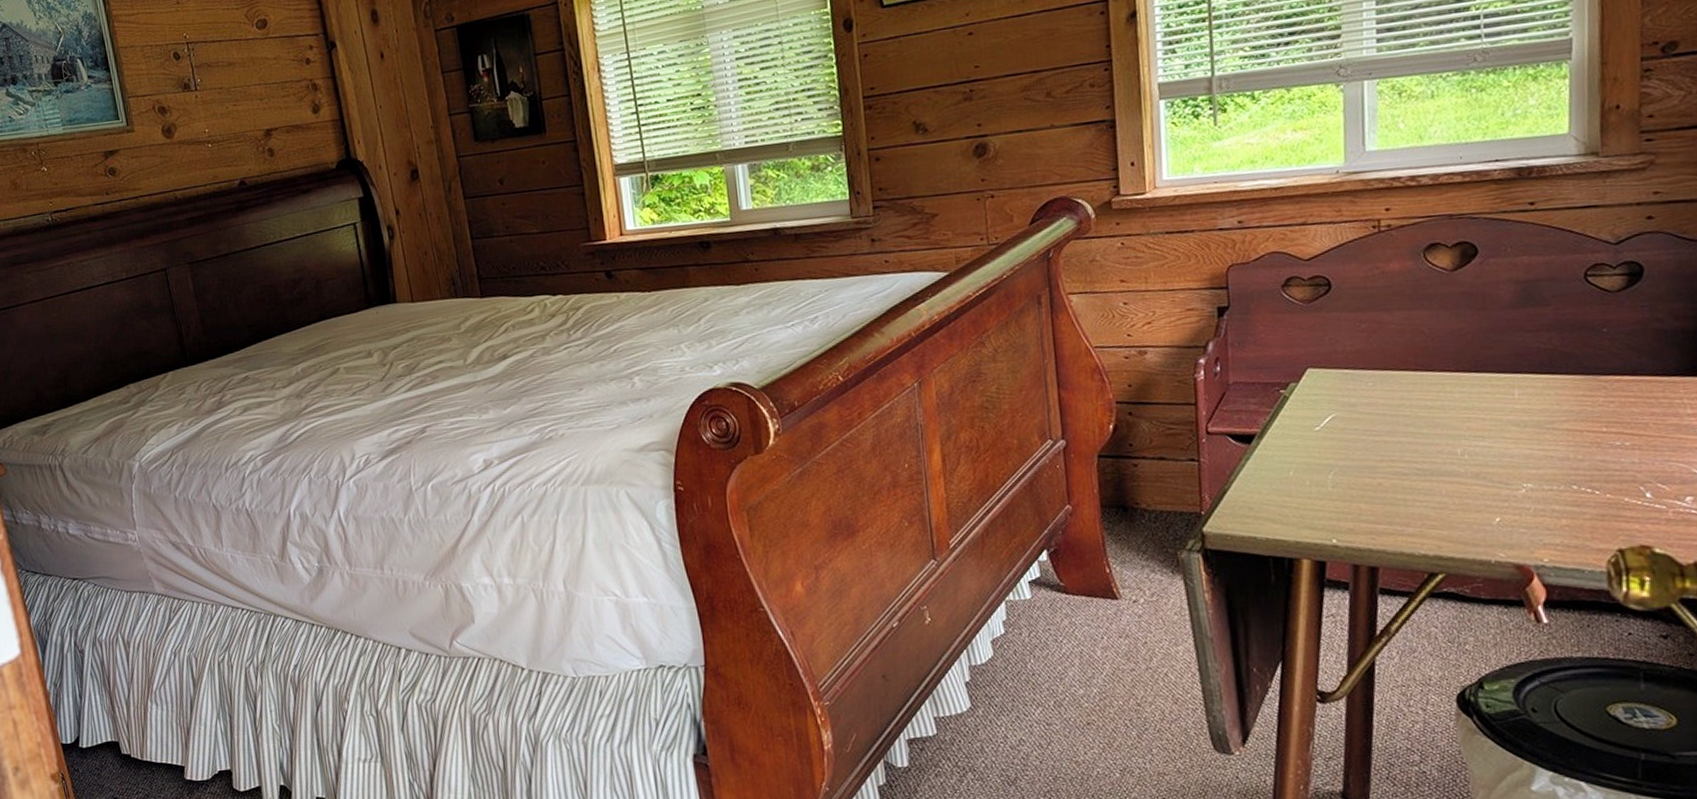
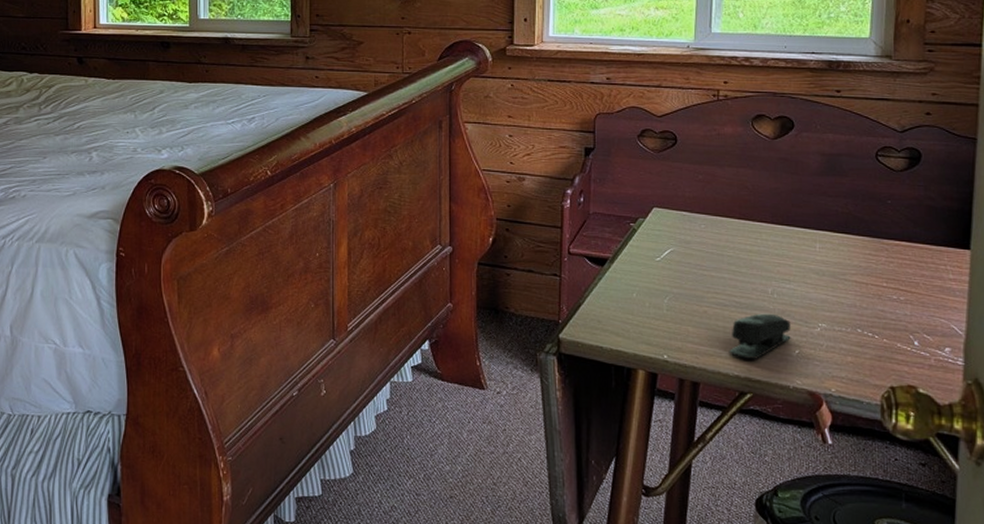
stapler: none [1412,478,1489,535] -> present [728,313,791,359]

